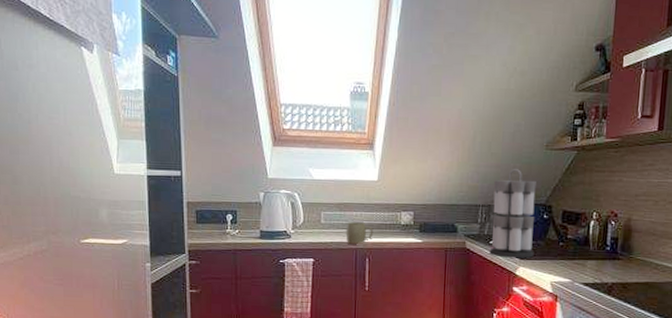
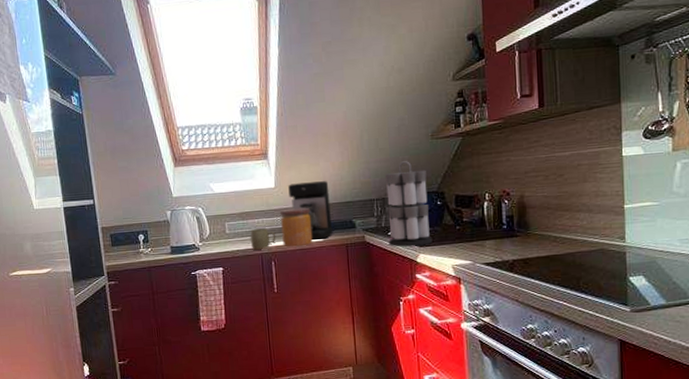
jar: none [380,204,413,246] -> present [280,207,313,247]
coffee maker: none [392,179,435,241] -> present [288,181,333,241]

